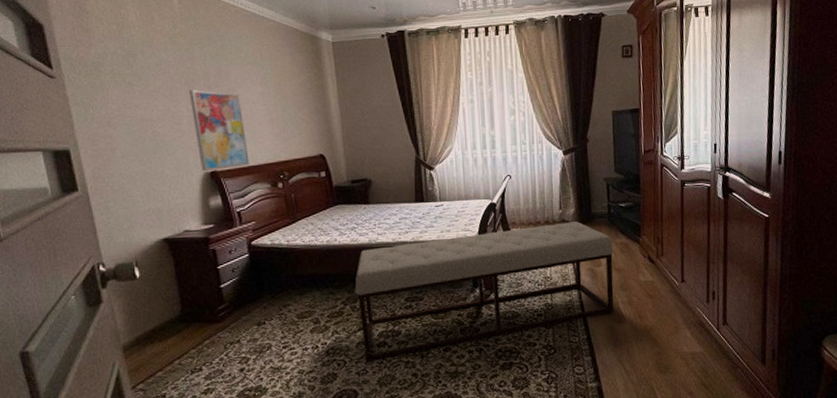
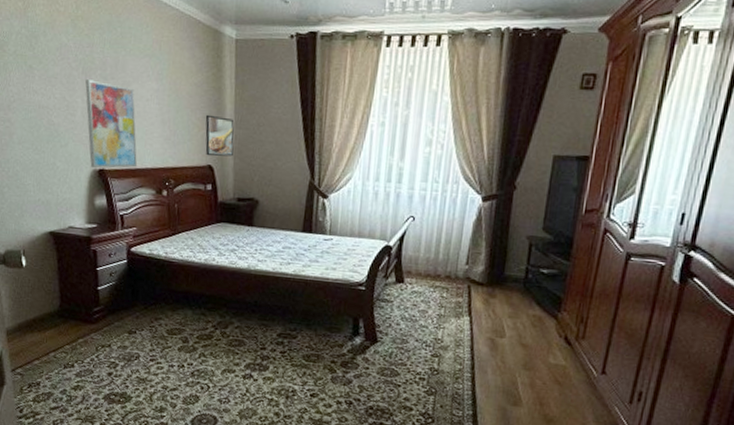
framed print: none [312,109,342,146] -> present [205,114,234,157]
bench: present [355,221,614,363] -> none [227,274,524,393]

